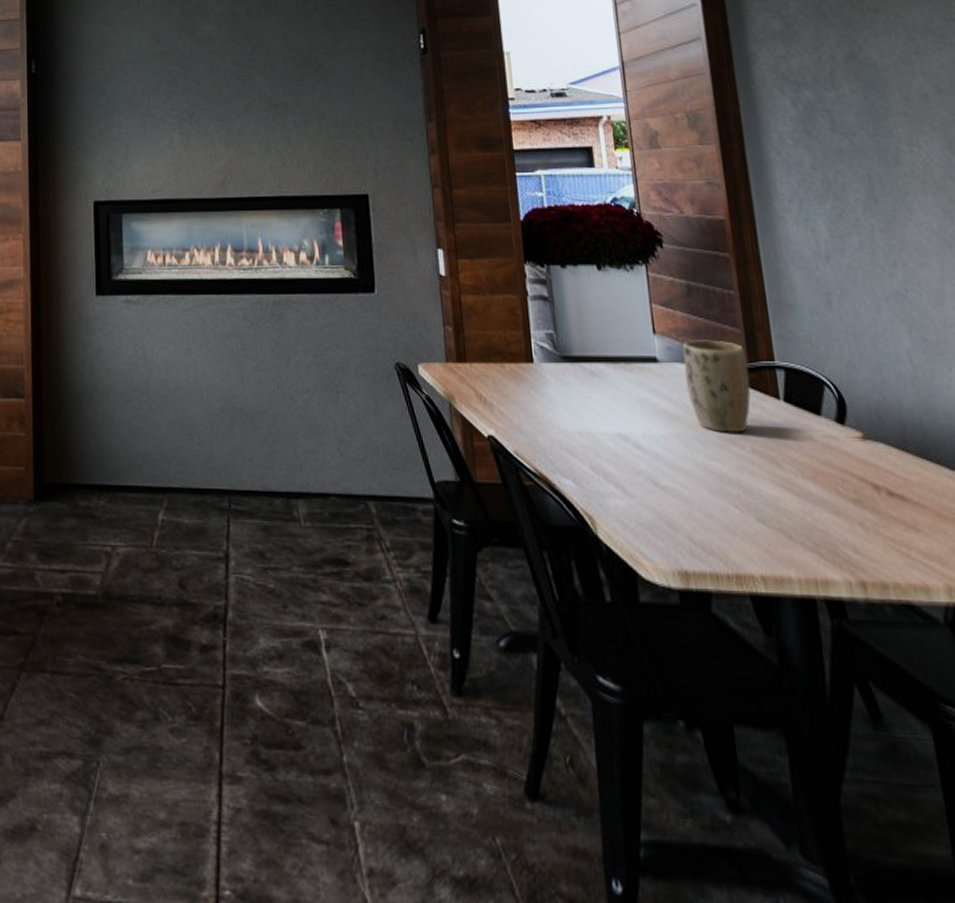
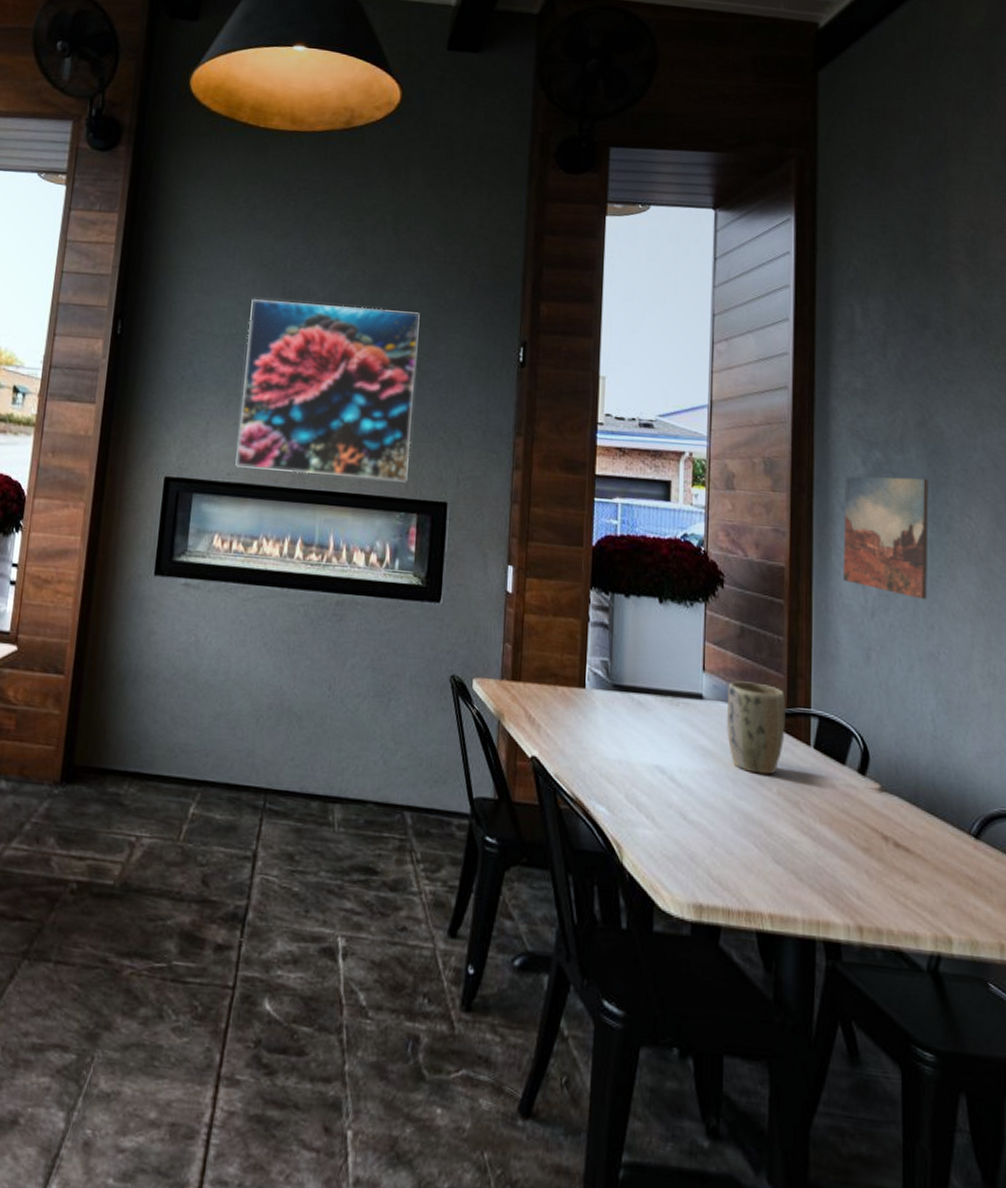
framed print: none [153,14,326,184] -> present [235,299,420,482]
wall art: none [776,112,885,237] -> present [842,476,929,600]

